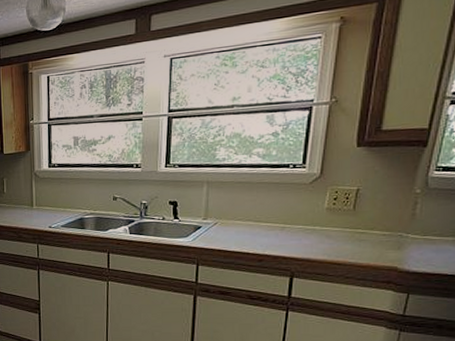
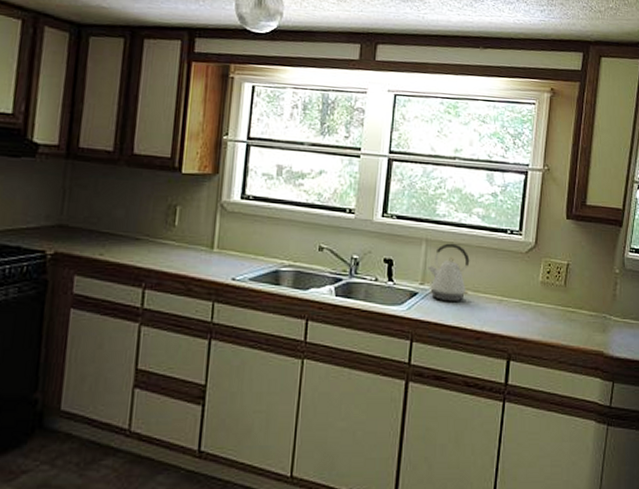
kettle: none [210,182,251,232] -> present [428,243,470,302]

